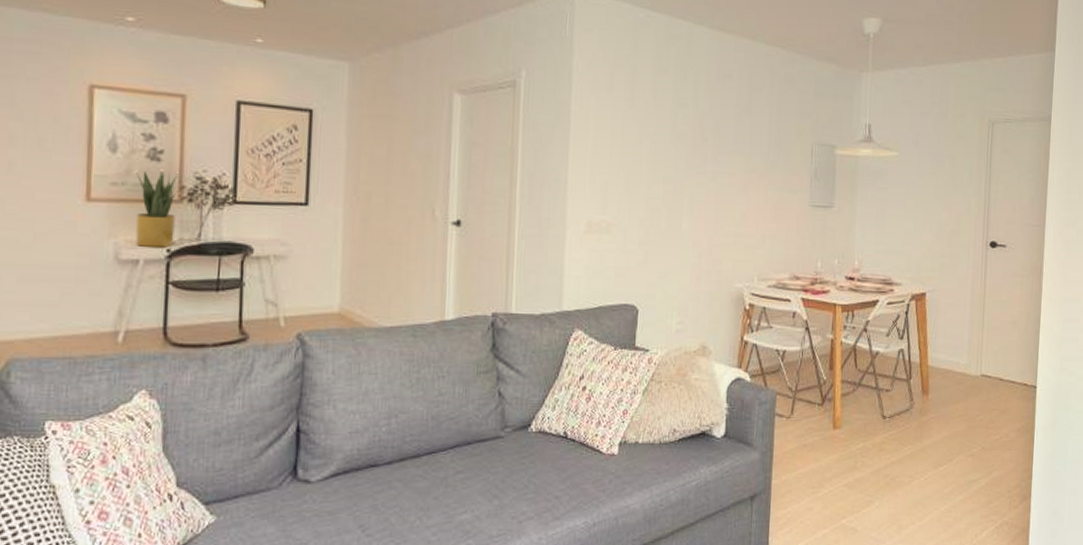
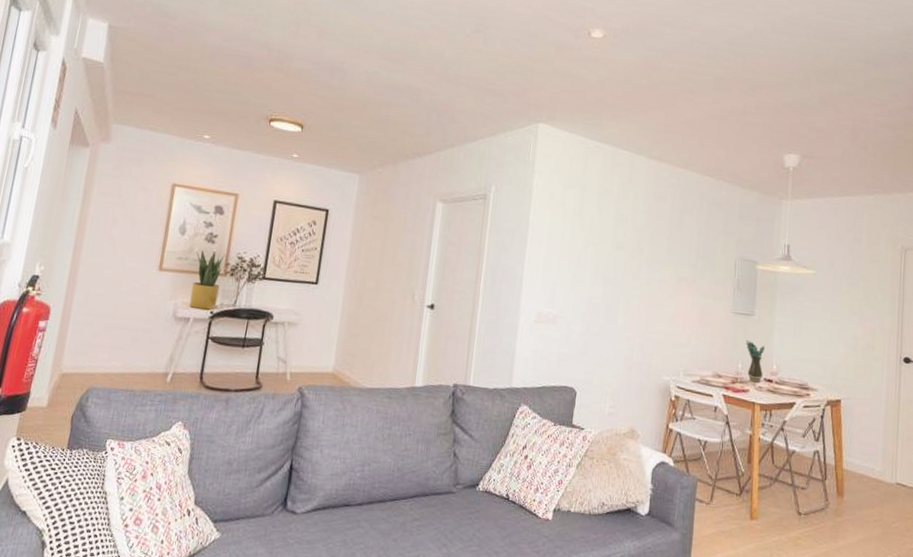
vase: none [824,235,846,282] -> present [745,340,766,383]

